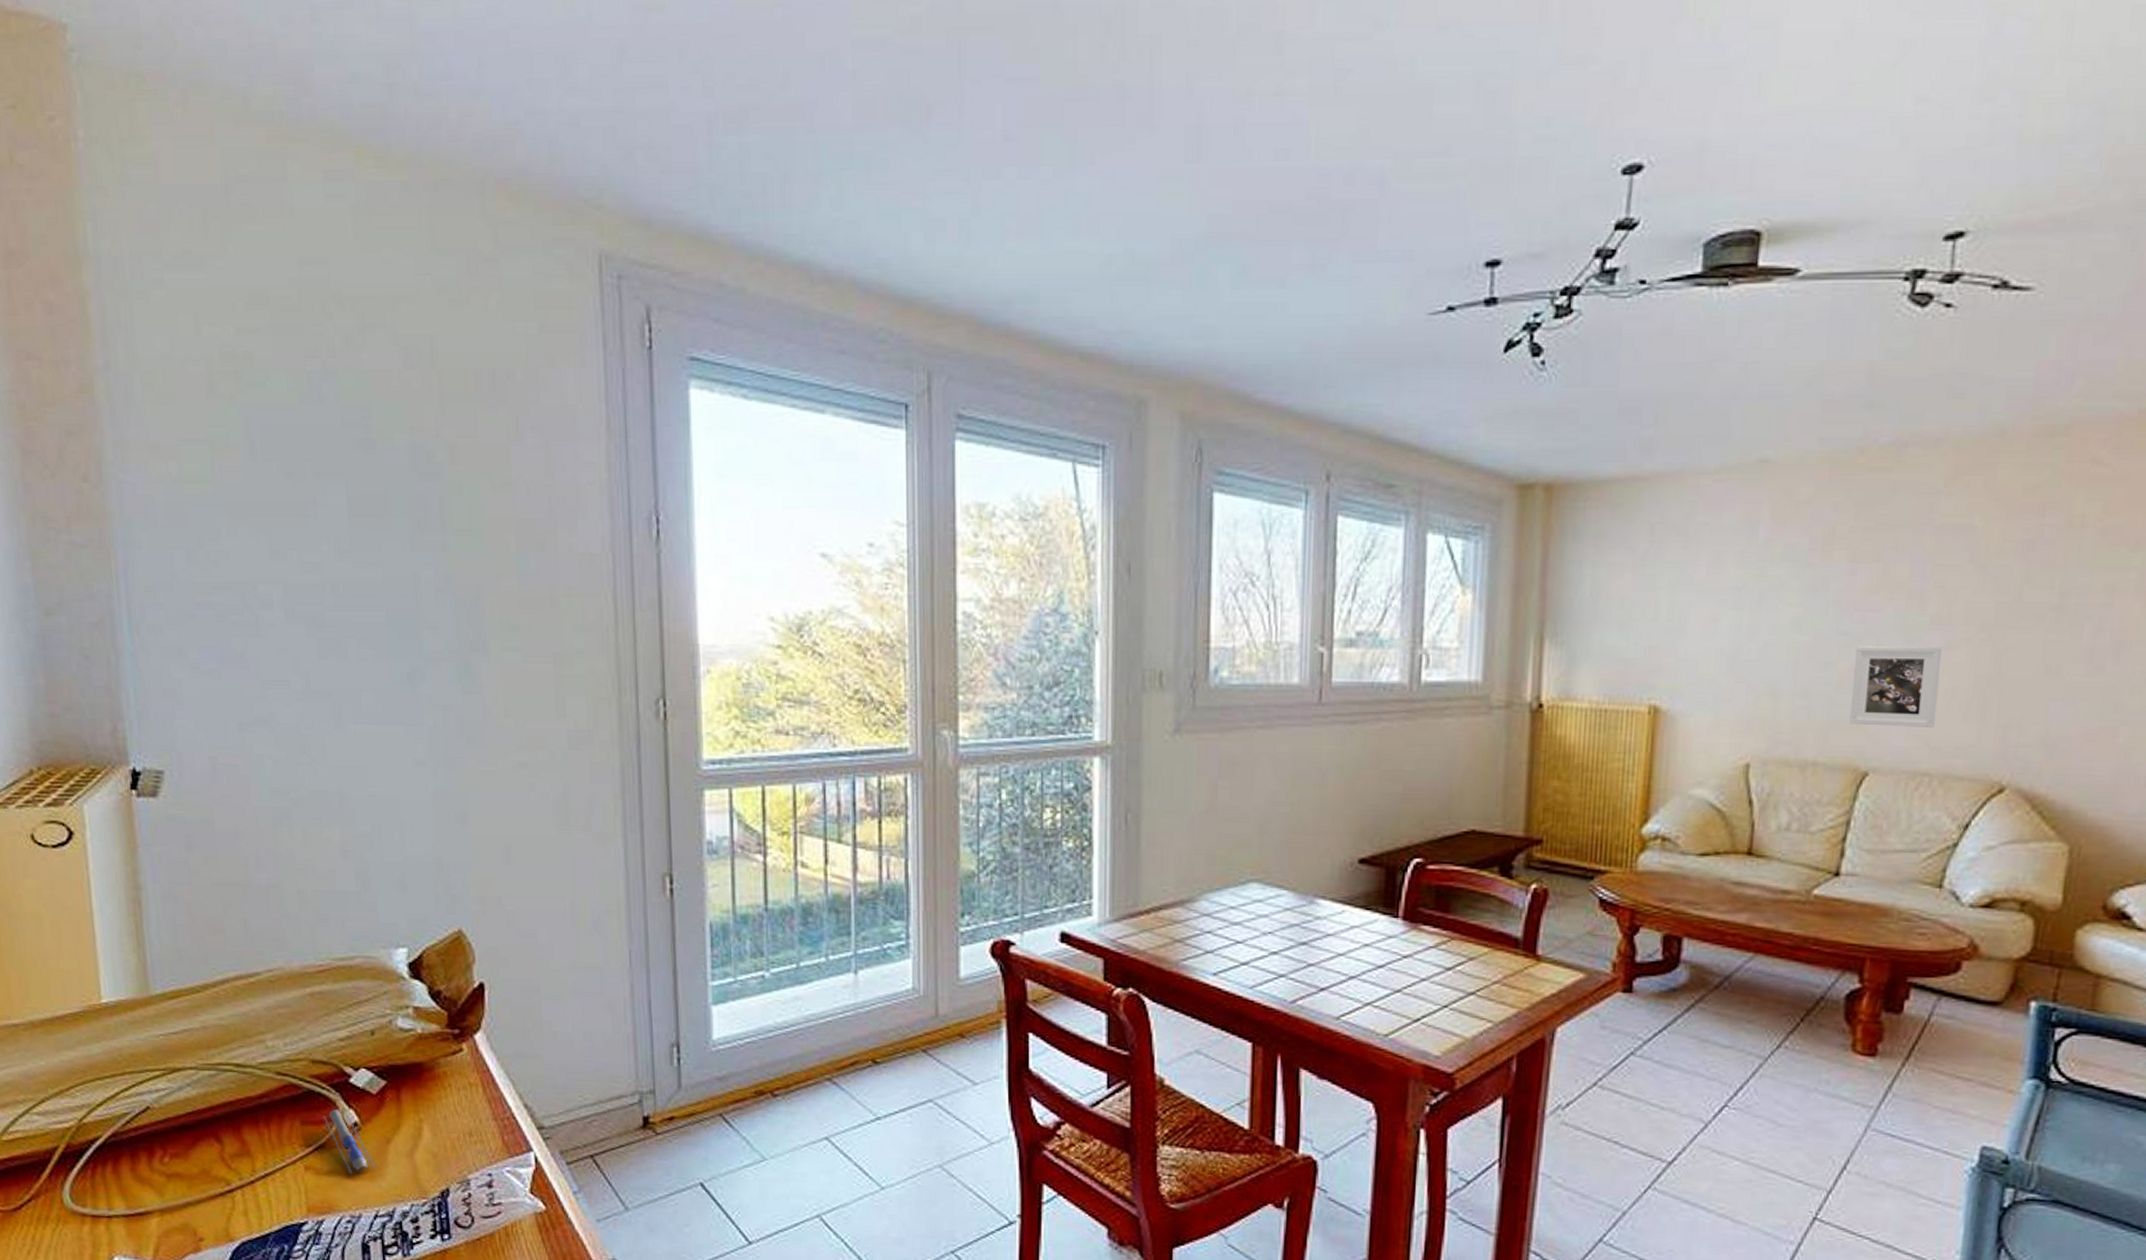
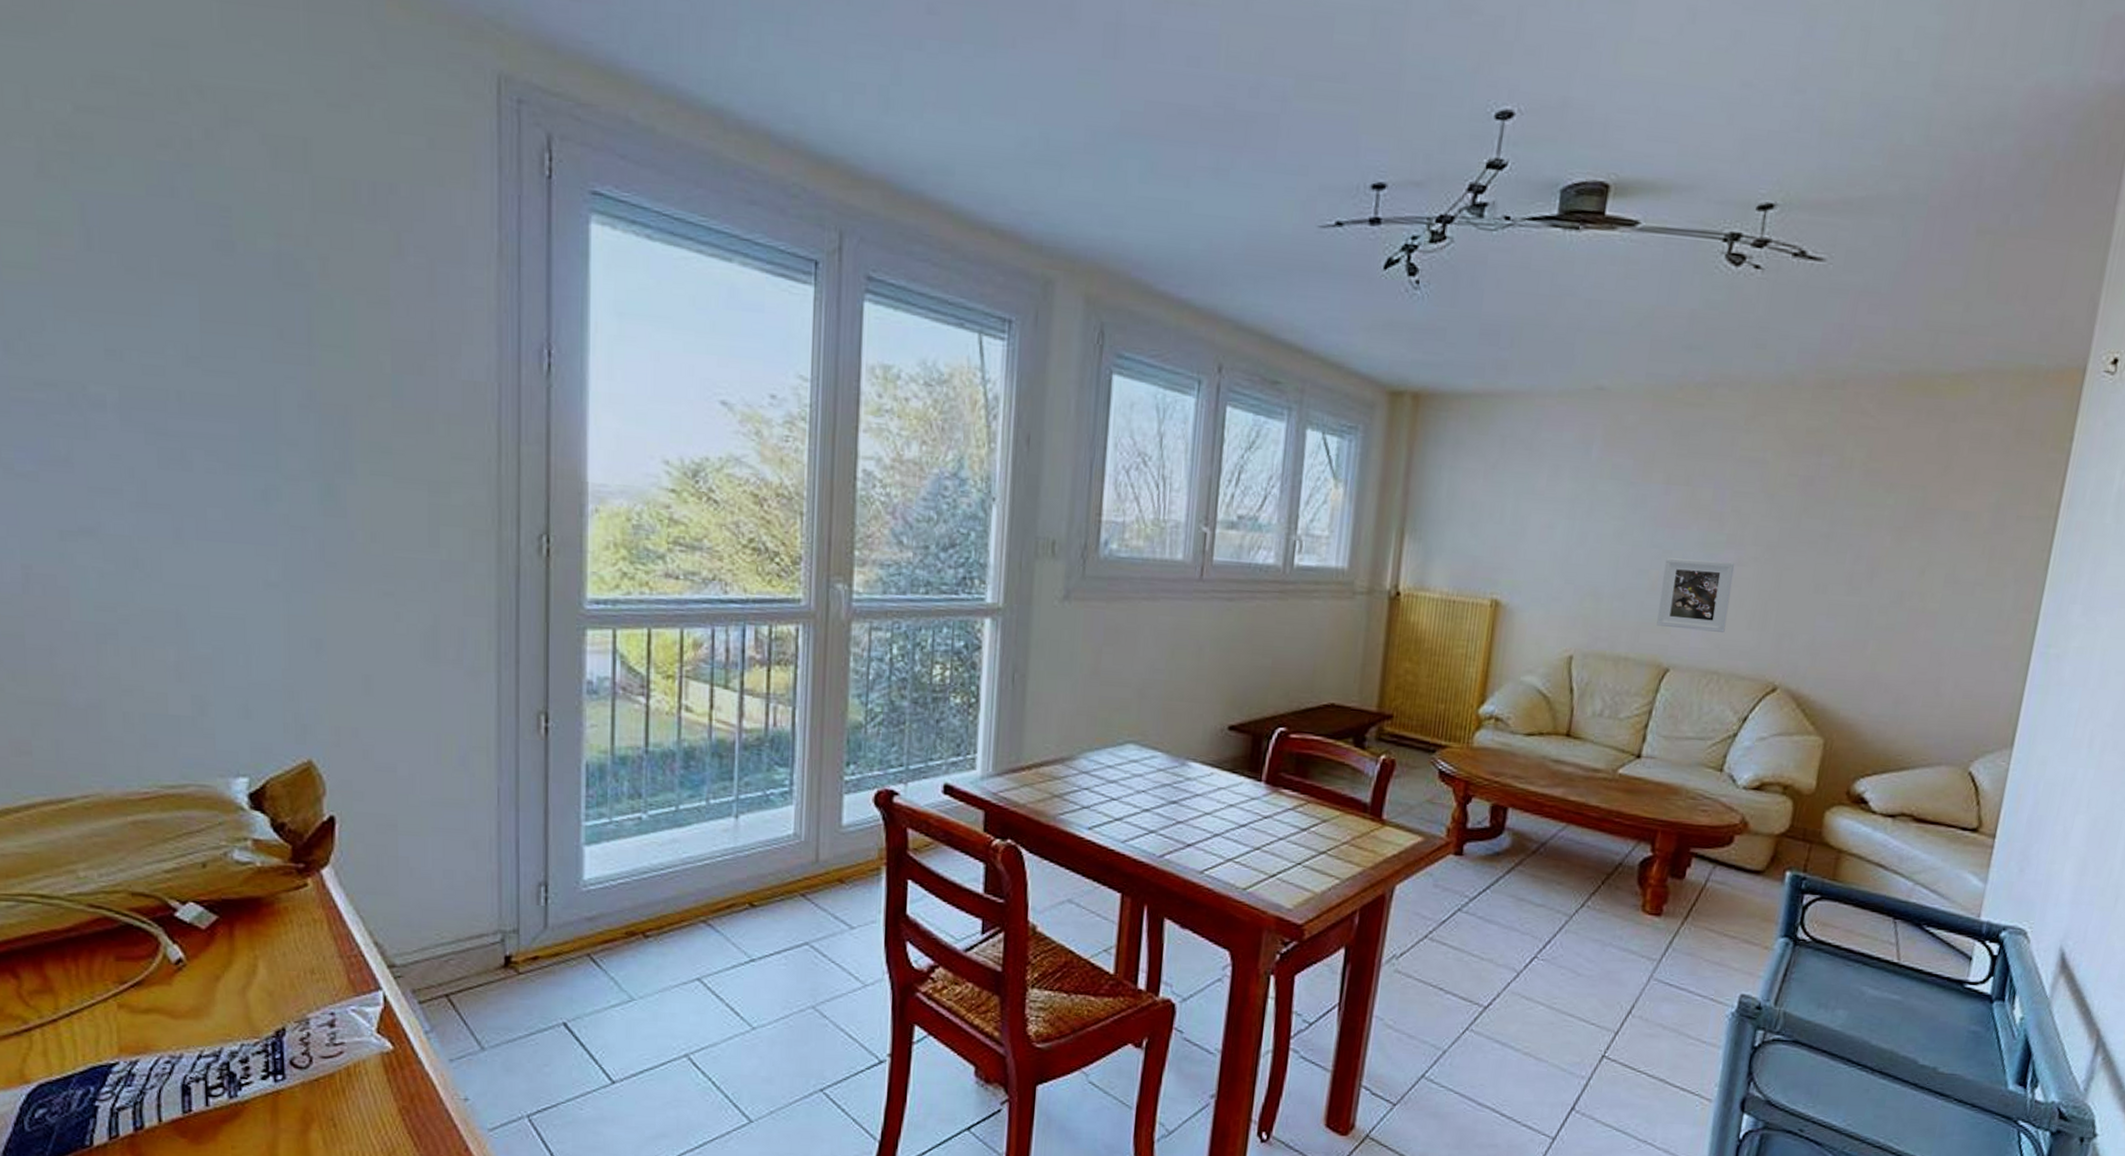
pen: present [323,1109,375,1174] -> none [141,945,201,1012]

